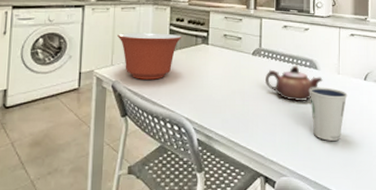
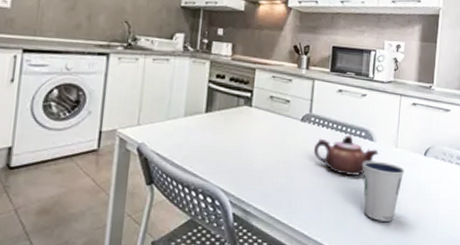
mixing bowl: present [117,32,181,80] -> none [147,87,221,144]

